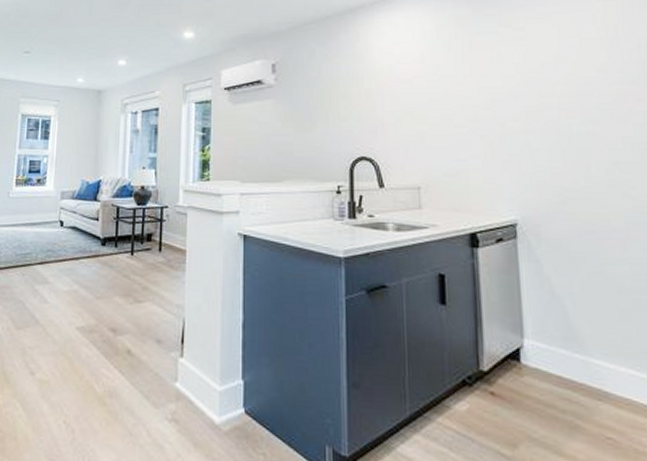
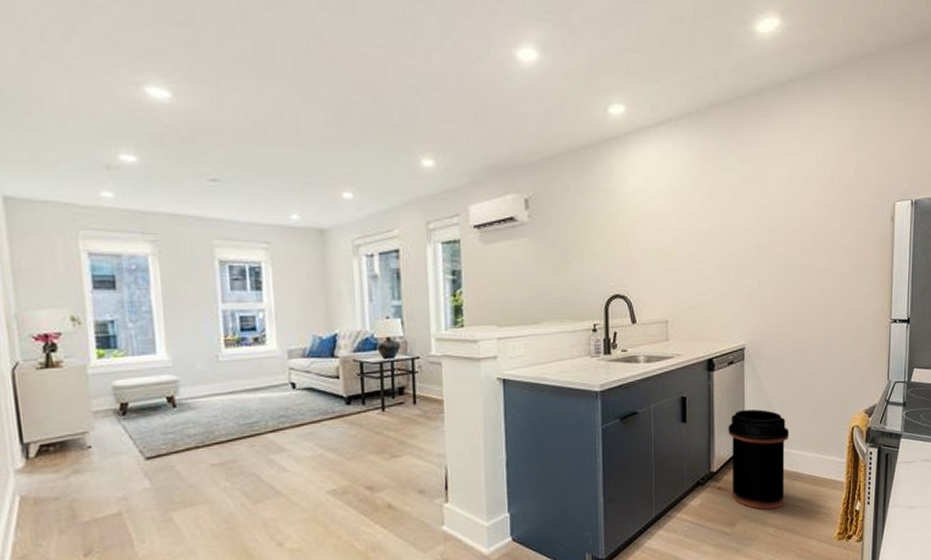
trash can: none [500,297,587,436] -> present [728,409,790,510]

